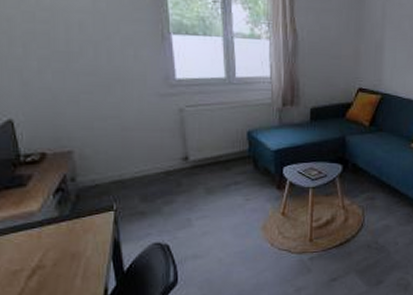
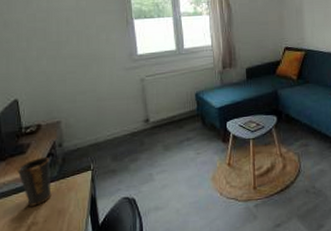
mug: none [15,191,63,247] -> present [17,156,52,206]

